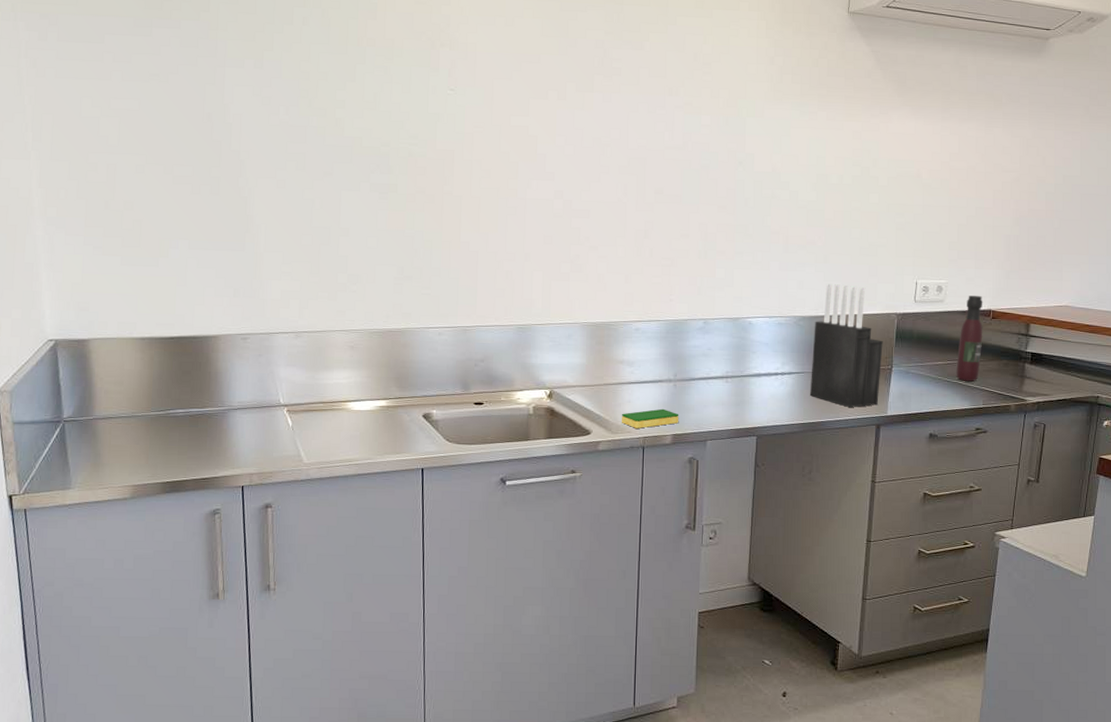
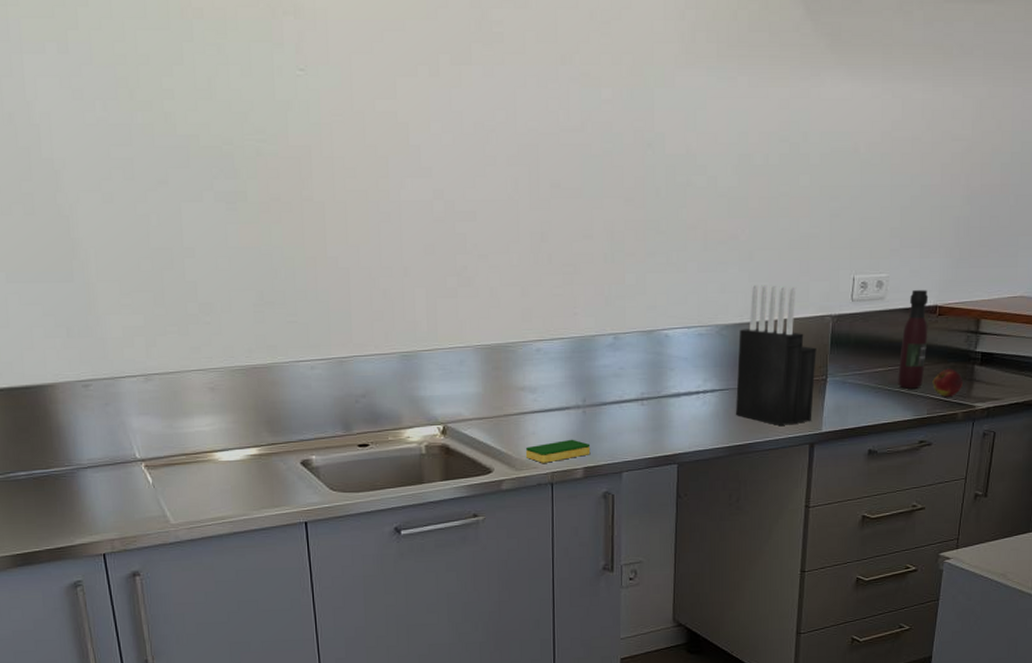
apple: none [987,365,1015,390] -> present [932,368,963,397]

